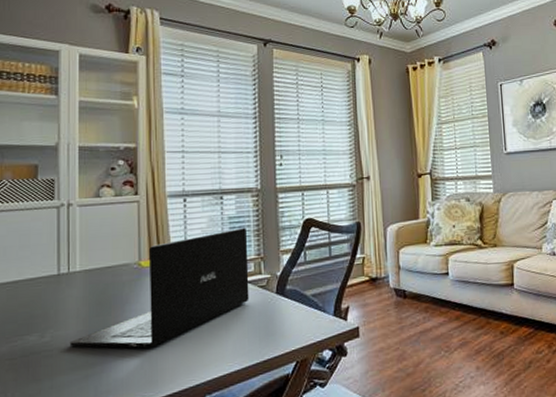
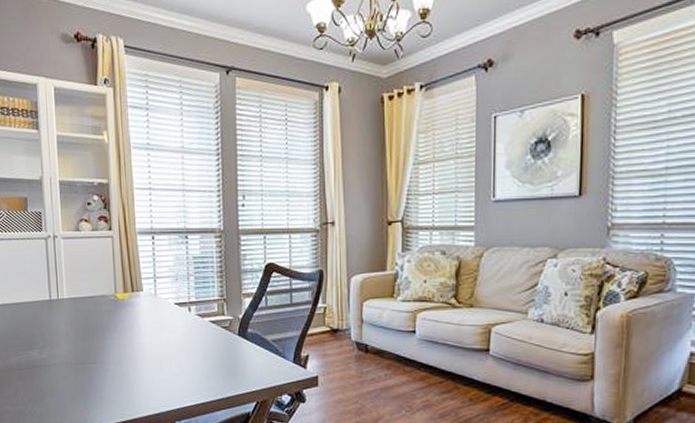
laptop: present [69,228,249,349] -> none [62,268,213,373]

